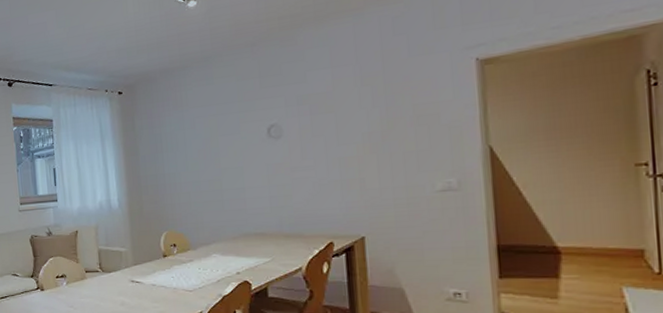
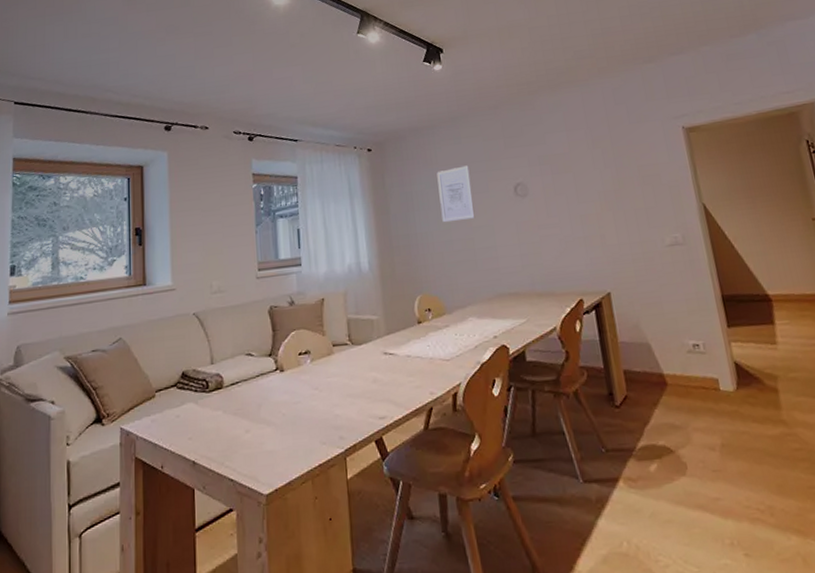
wall art: none [186,106,224,164] -> present [437,165,475,223]

